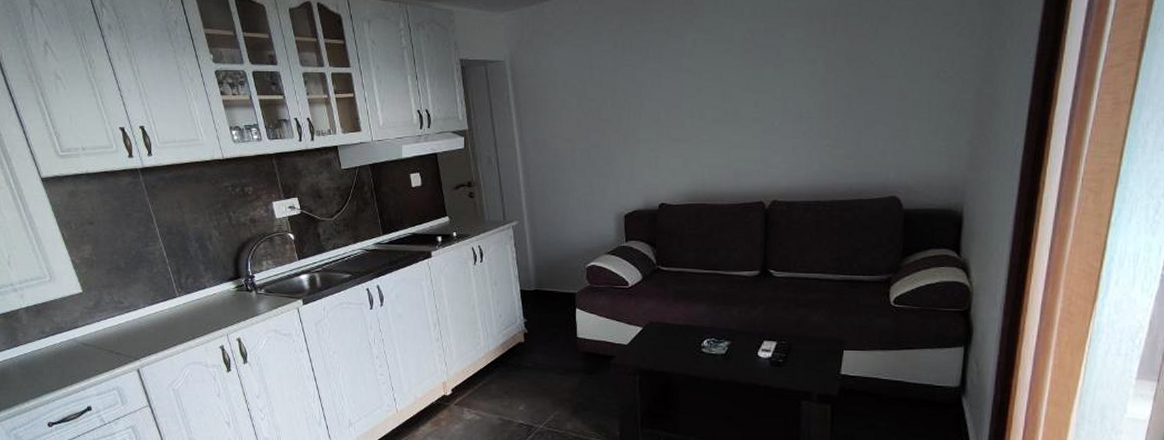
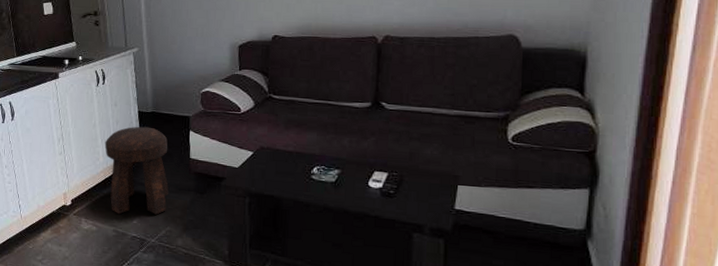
stool: none [485,306,557,402] -> present [104,126,169,215]

